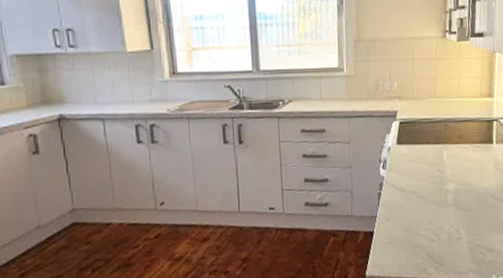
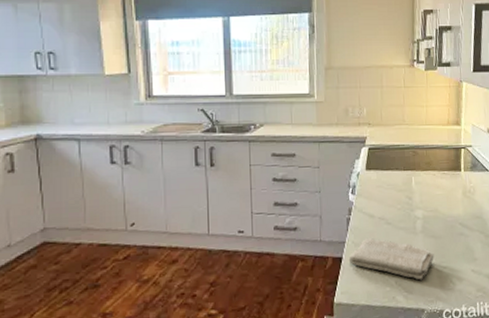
washcloth: none [380,212,465,252] -> present [348,238,434,280]

